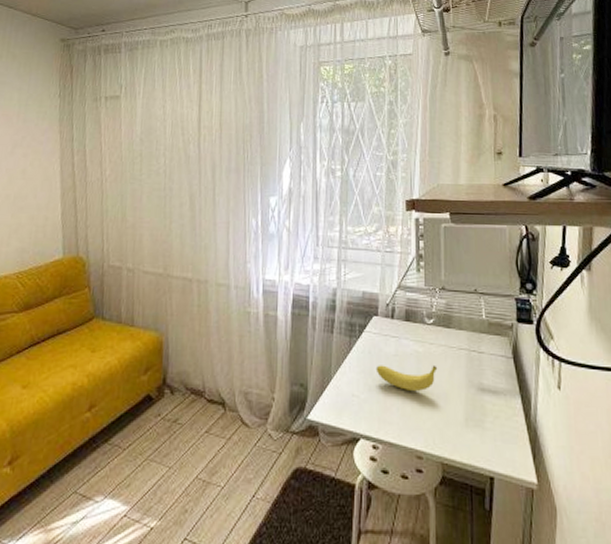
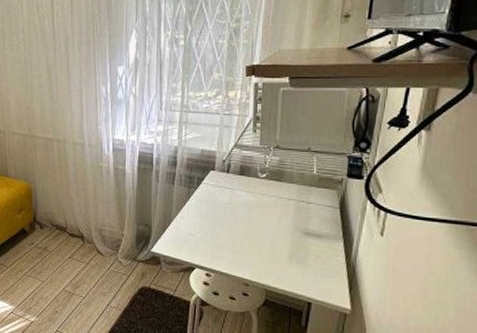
fruit: present [376,365,438,392] -> none [211,211,267,234]

